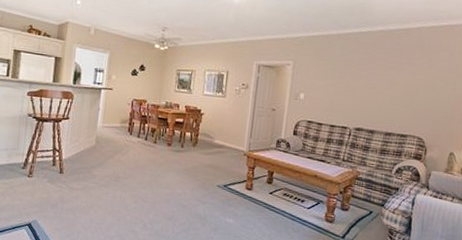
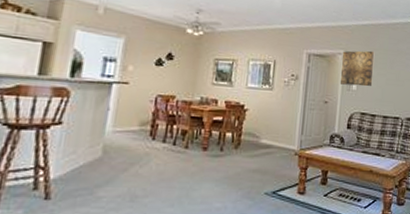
wall art: none [287,61,324,96] -> present [339,50,375,87]

